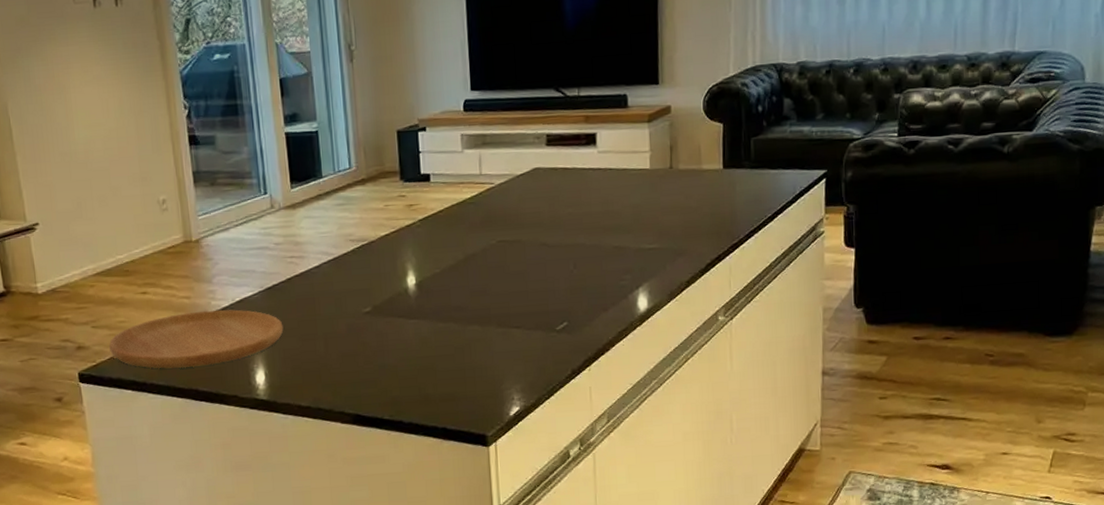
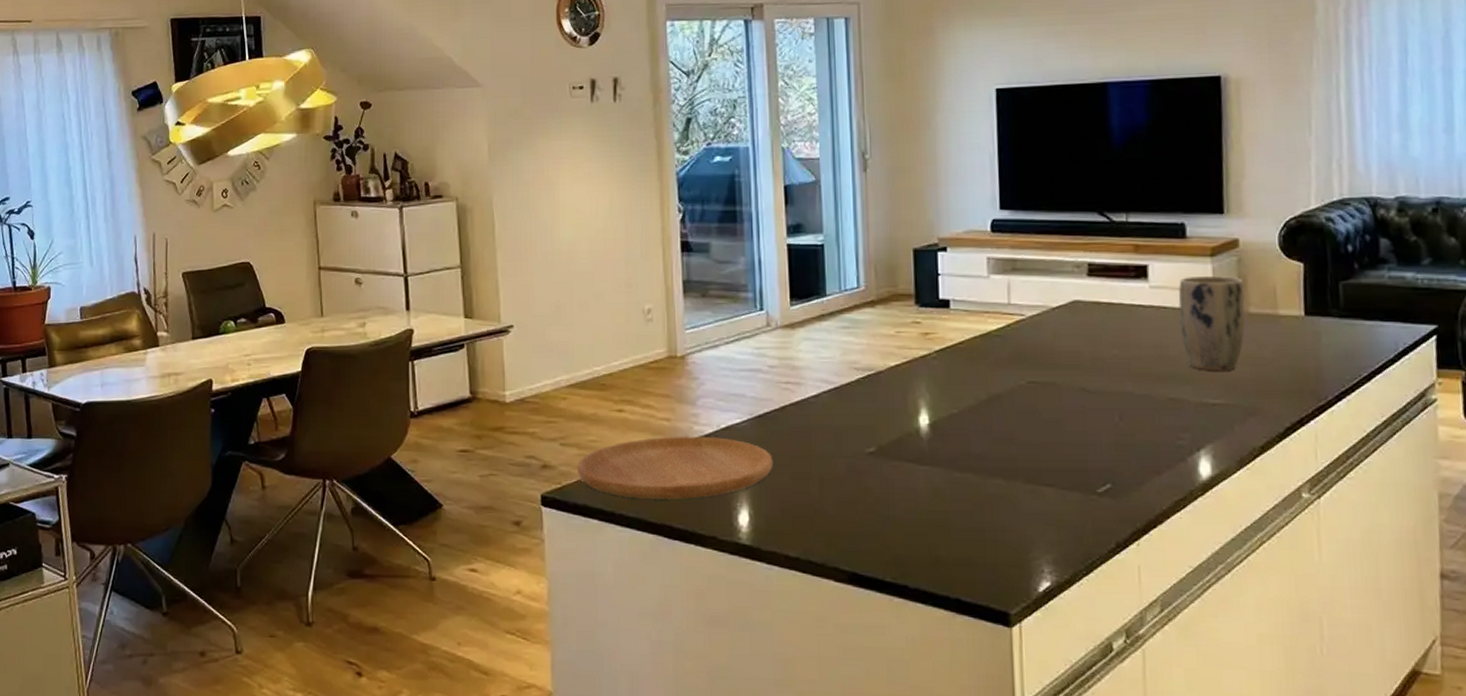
plant pot: none [621,138,676,221] -> present [1178,276,1246,371]

